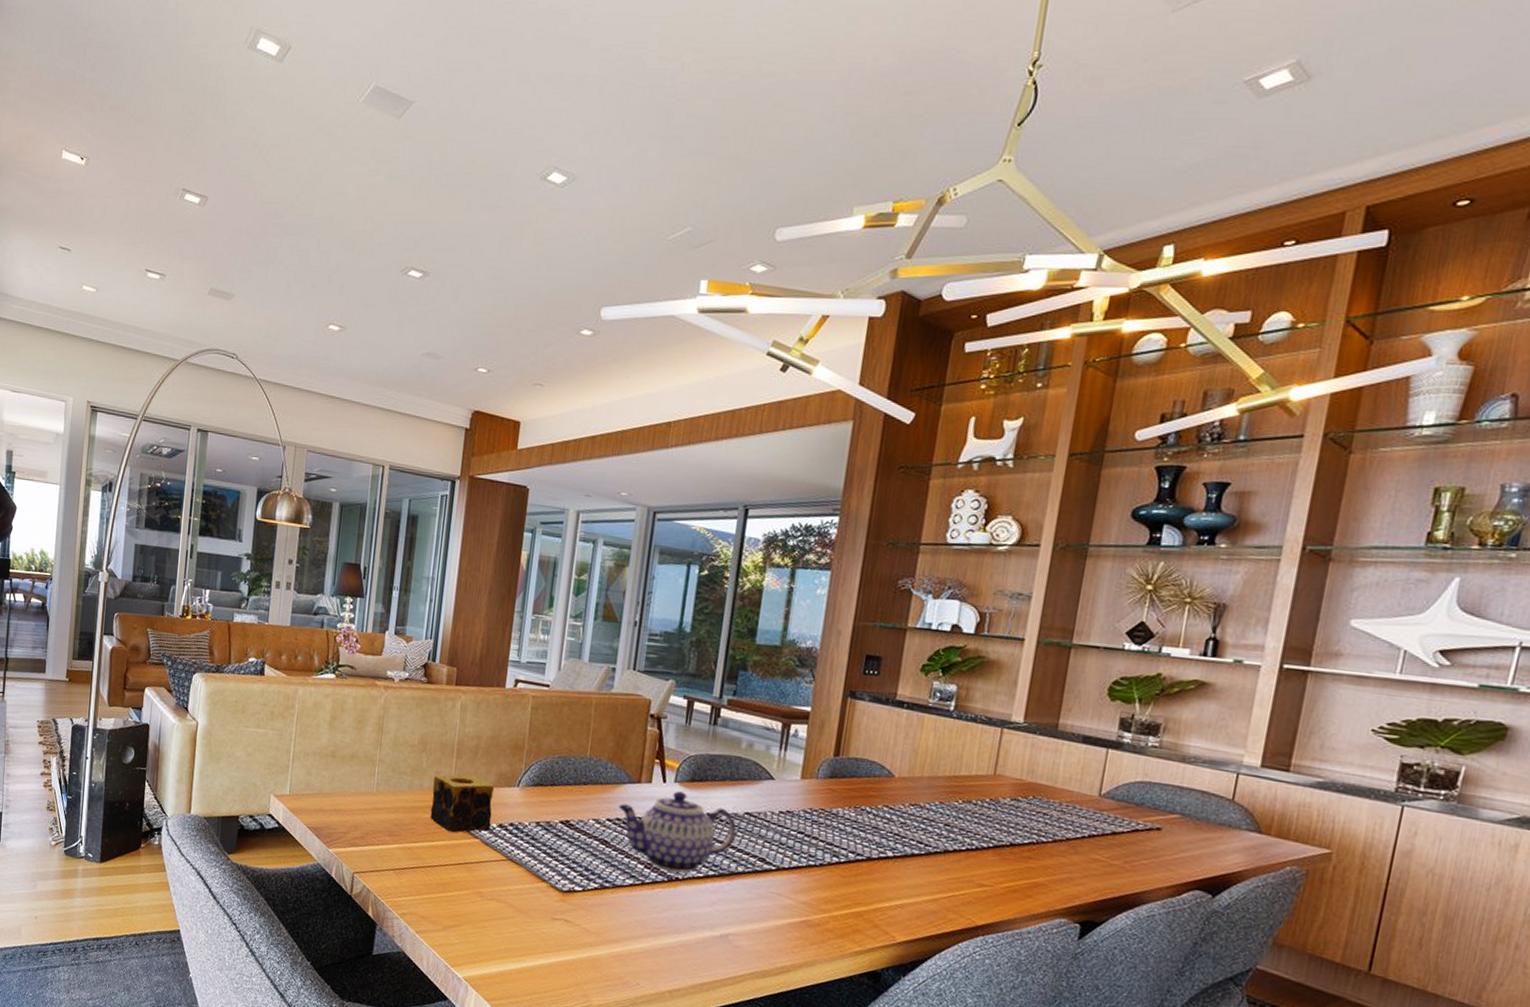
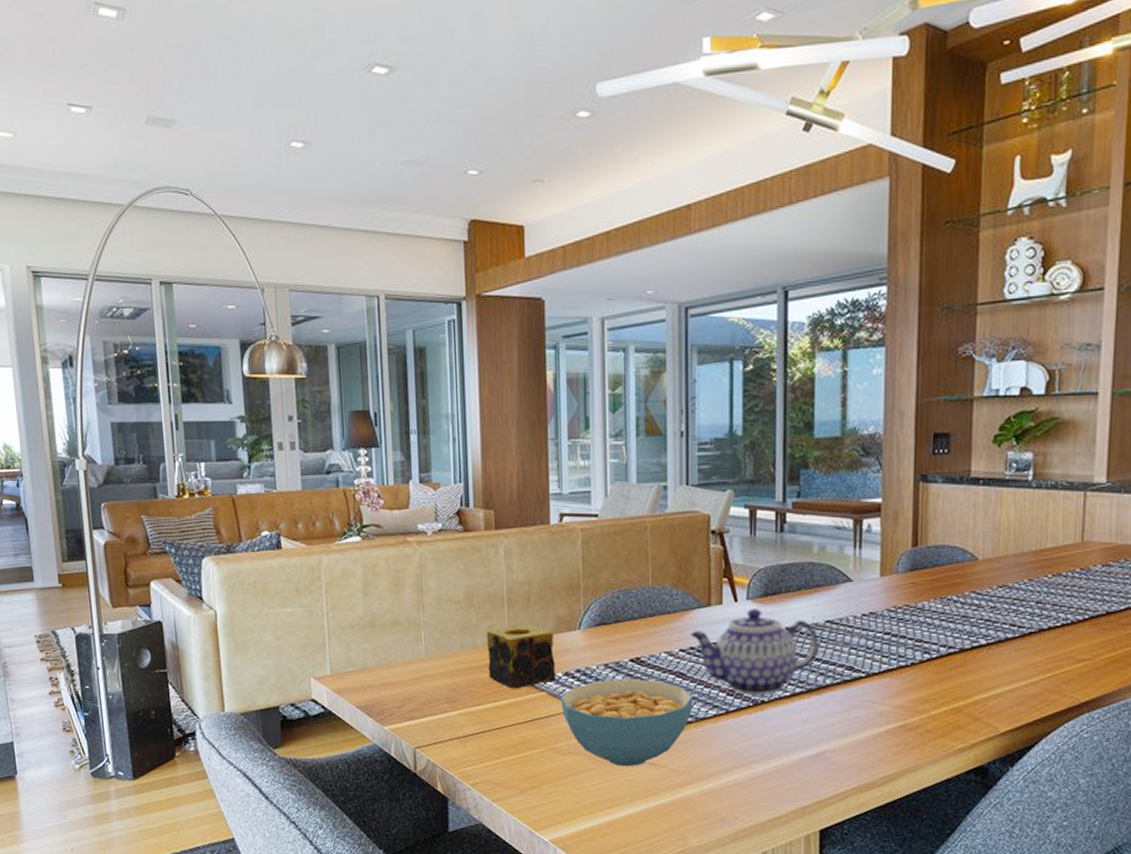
cereal bowl: none [491,836,613,921] -> present [561,678,693,767]

